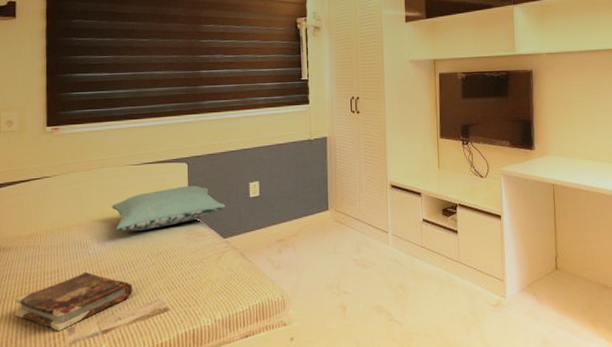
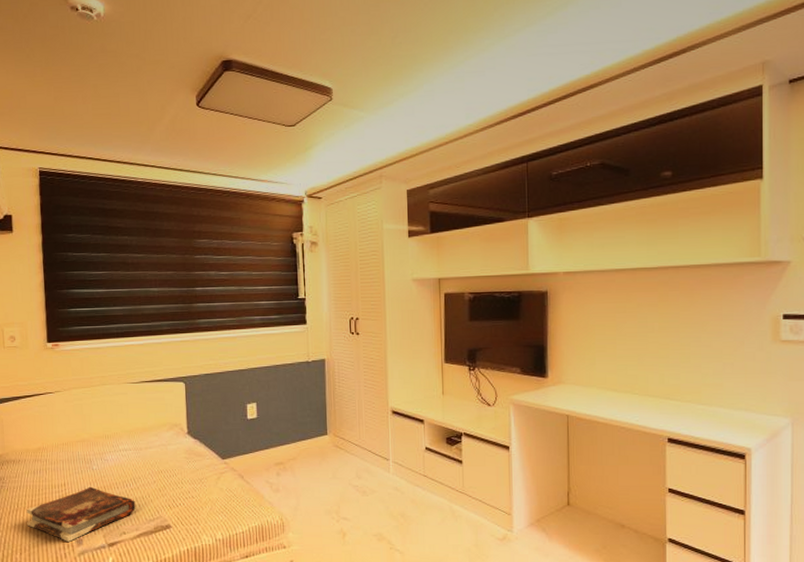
pillow: present [111,185,226,231] -> none [112,405,224,449]

